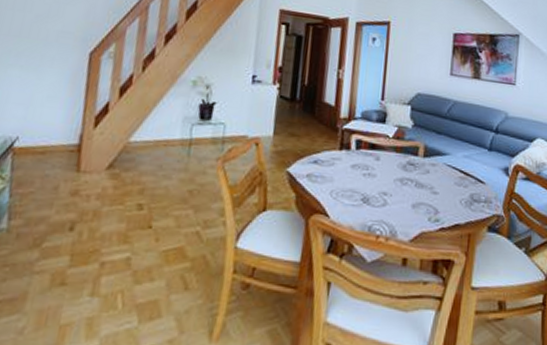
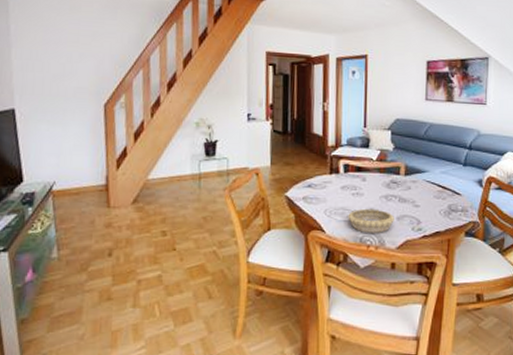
decorative bowl: none [356,192,410,222] -> present [348,208,396,233]

